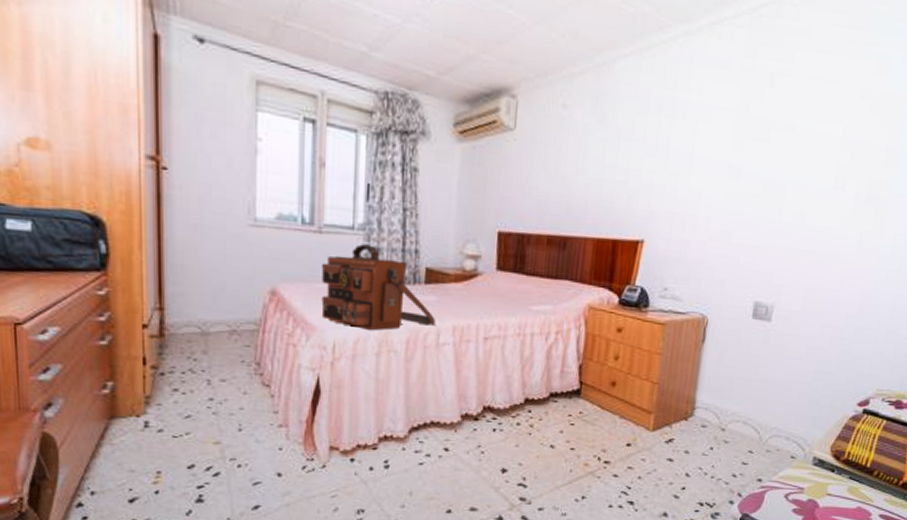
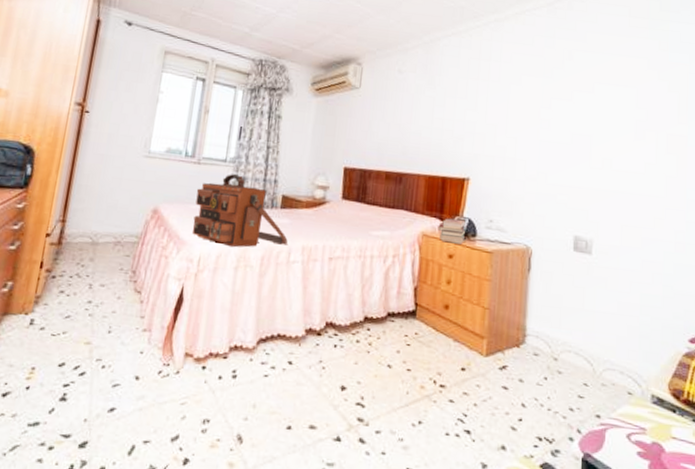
books: none [606,287,640,316] -> present [438,218,469,244]

